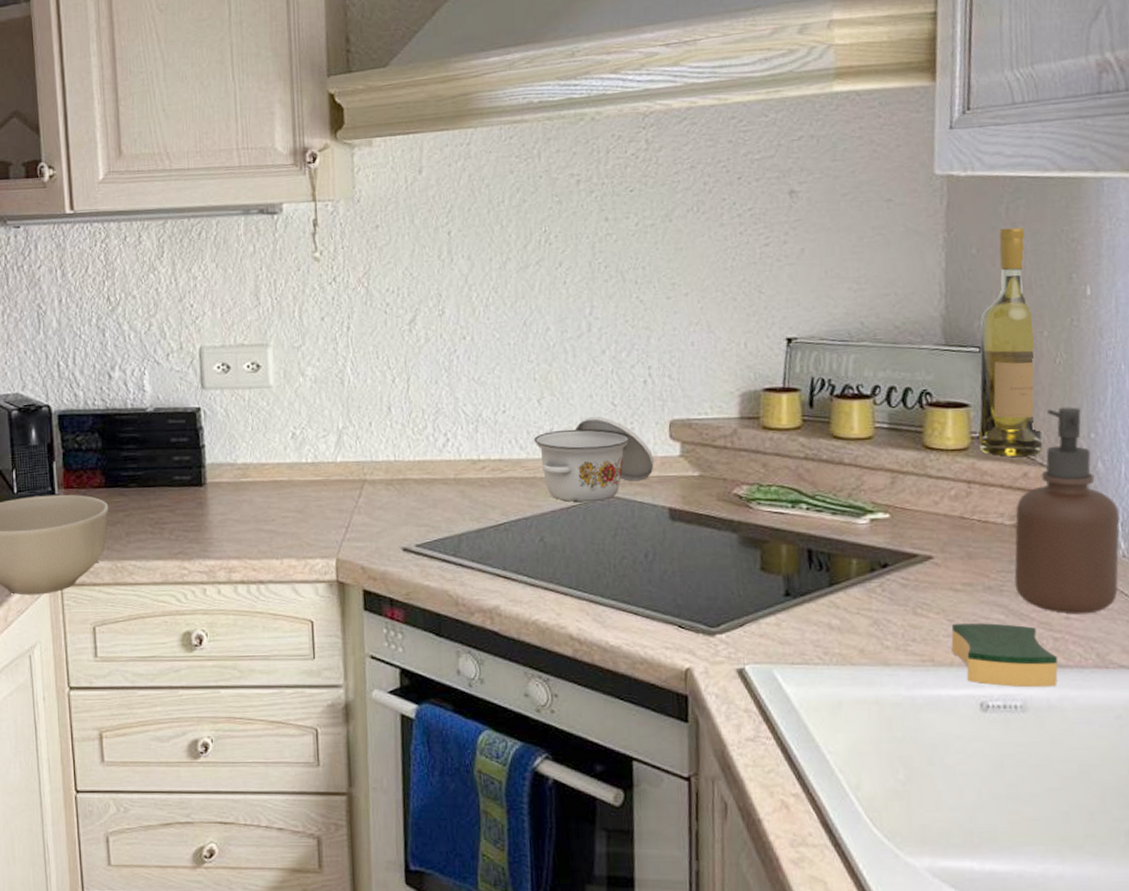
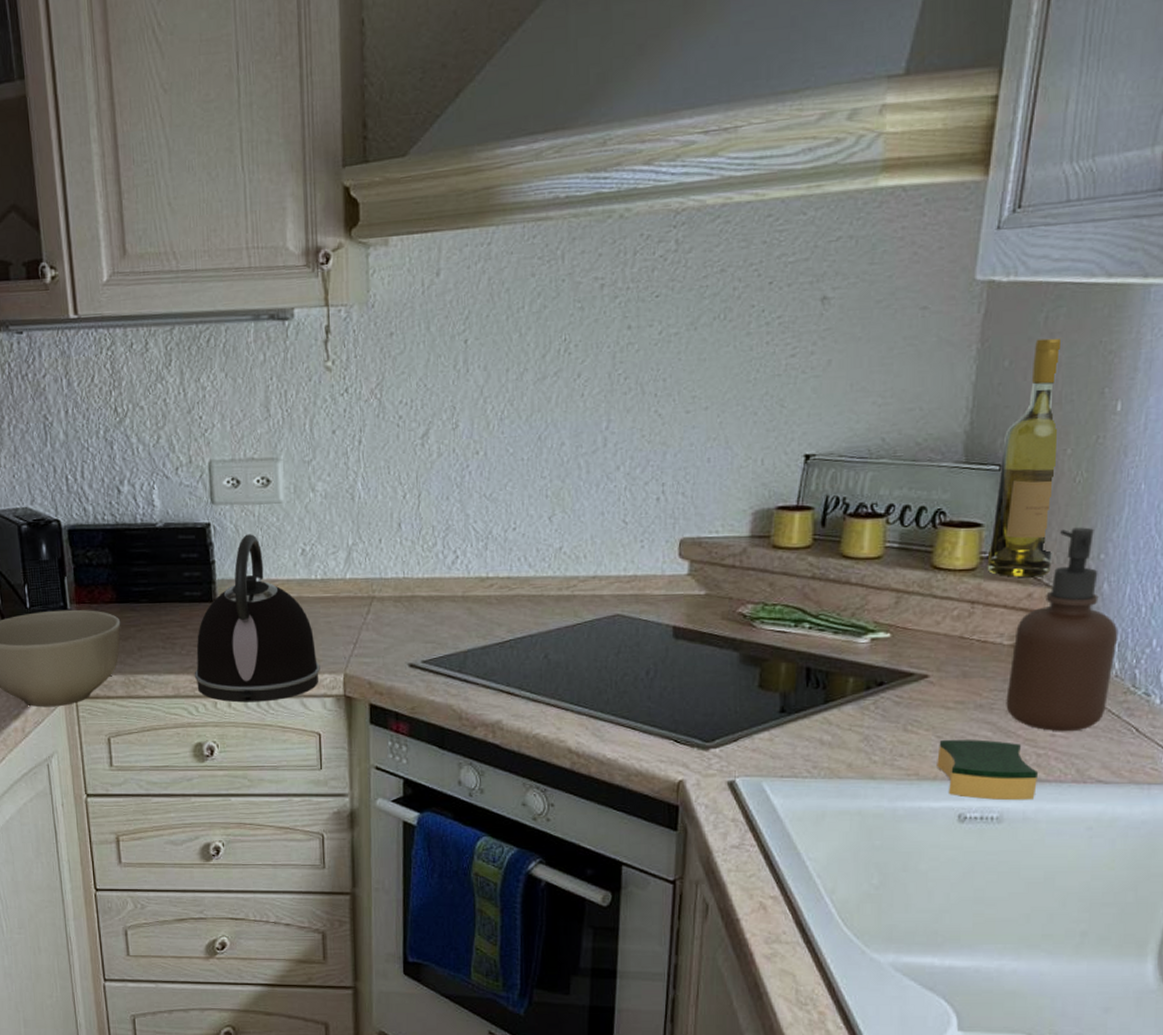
kettle: none [183,418,312,589] -> present [194,534,320,703]
cooking pot: present [534,417,655,503] -> none [543,534,663,621]

